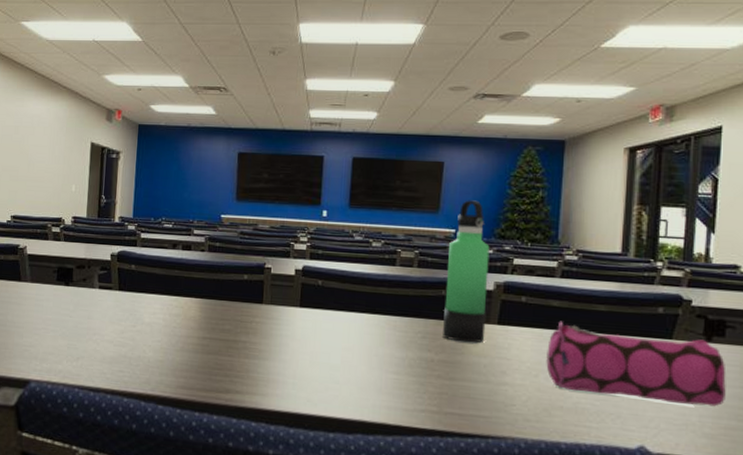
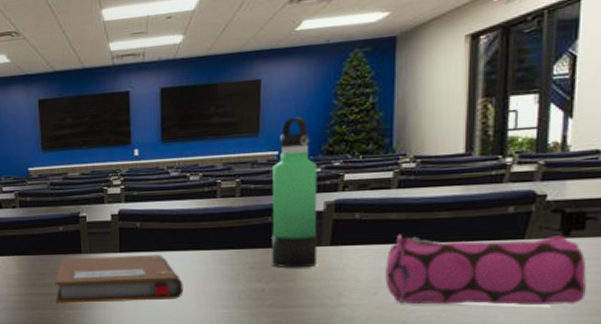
notebook: none [232,306,358,360] -> present [55,255,184,304]

